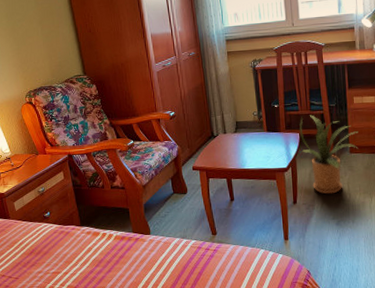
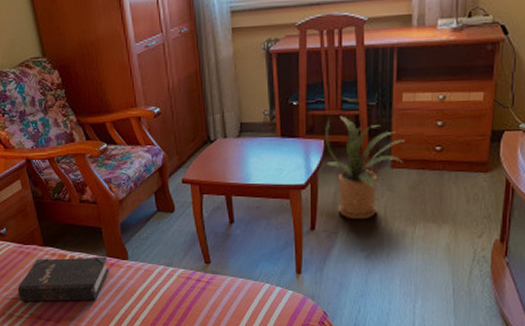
hardback book: none [57,232,136,275] -> present [17,256,110,301]

